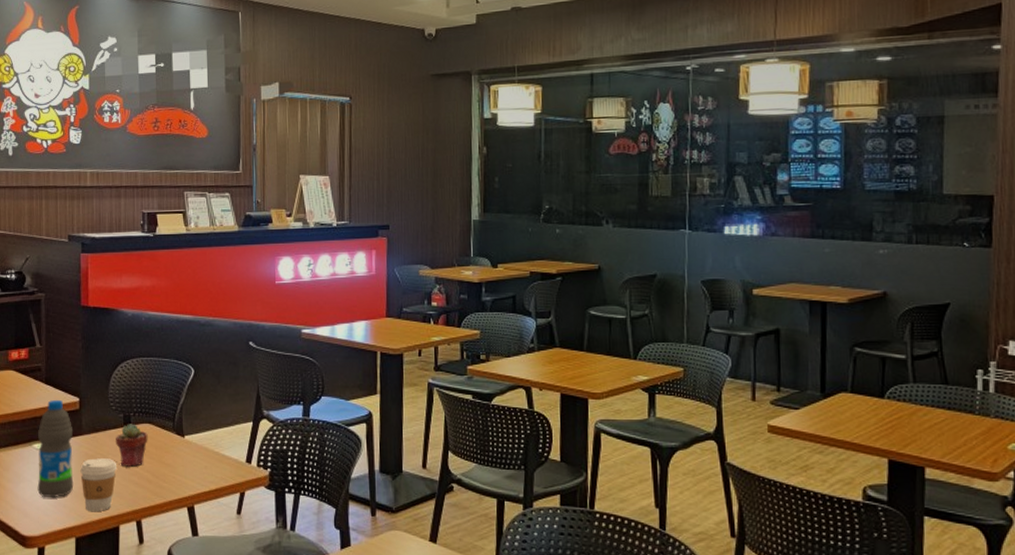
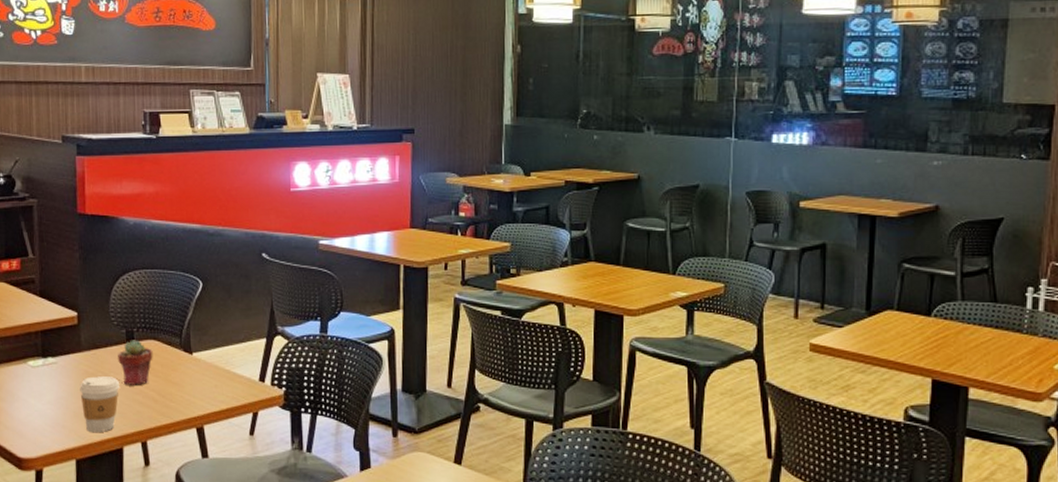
water bottle: present [37,399,74,498] -> none [33,313,73,419]

